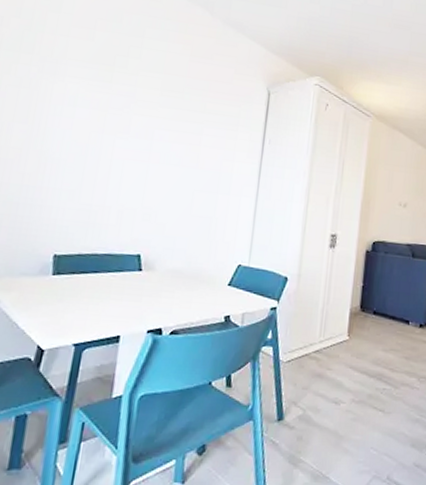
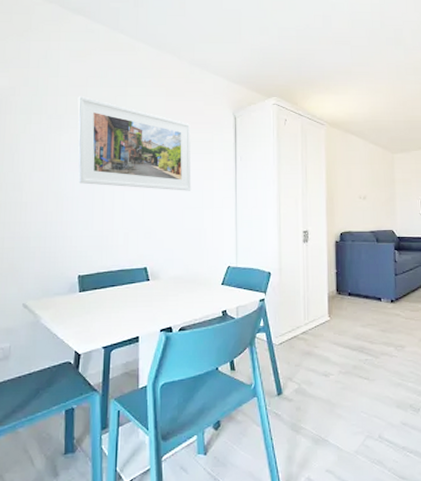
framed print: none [69,40,216,171] -> present [77,96,192,191]

